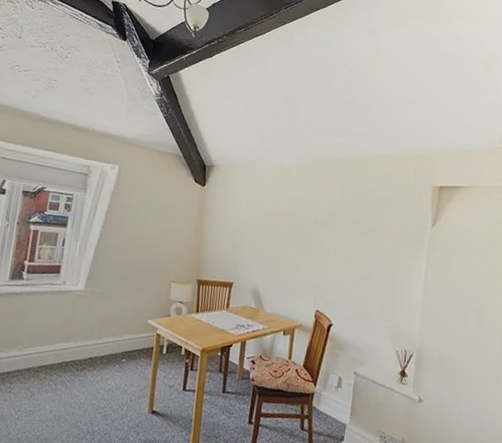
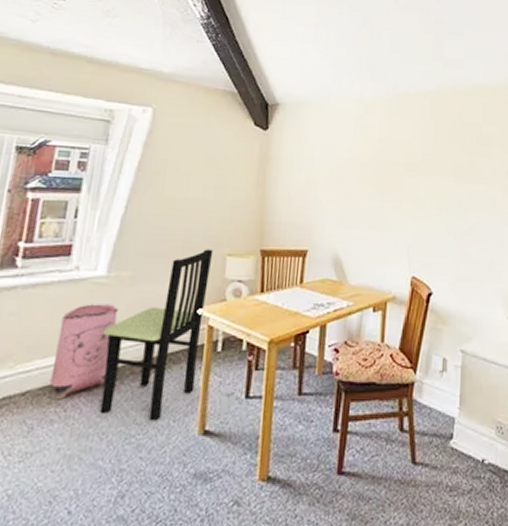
bag: none [45,309,92,377] -> present [49,304,118,400]
dining chair: none [79,276,162,400] -> present [100,249,214,421]

